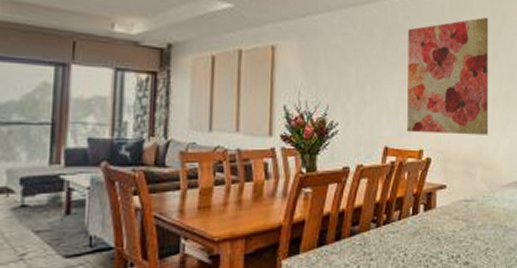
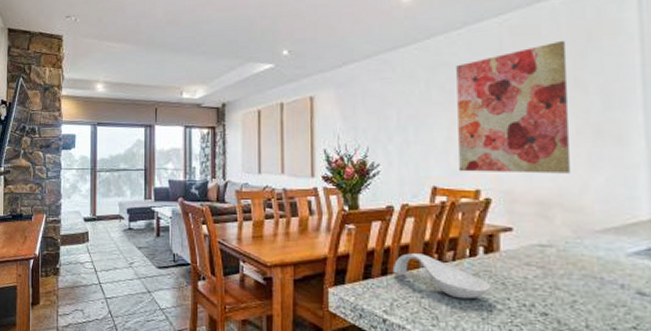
spoon rest: none [346,215,428,257] -> present [392,253,491,300]

